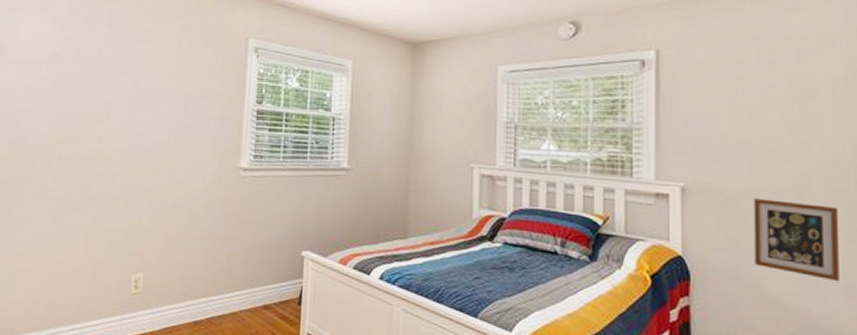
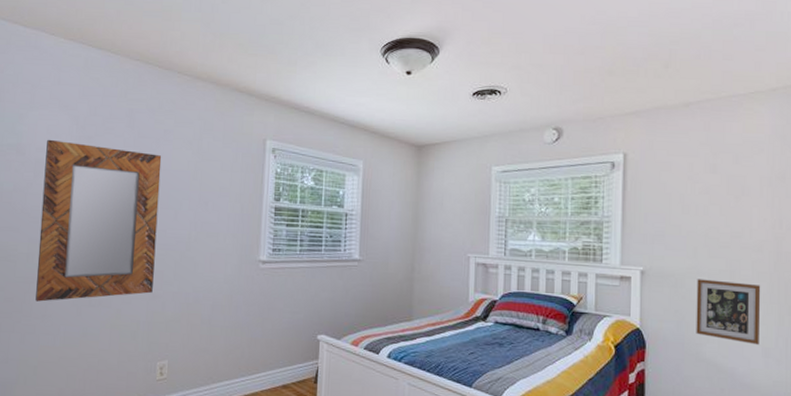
home mirror: none [13,40,141,207] -> present [35,139,162,302]

